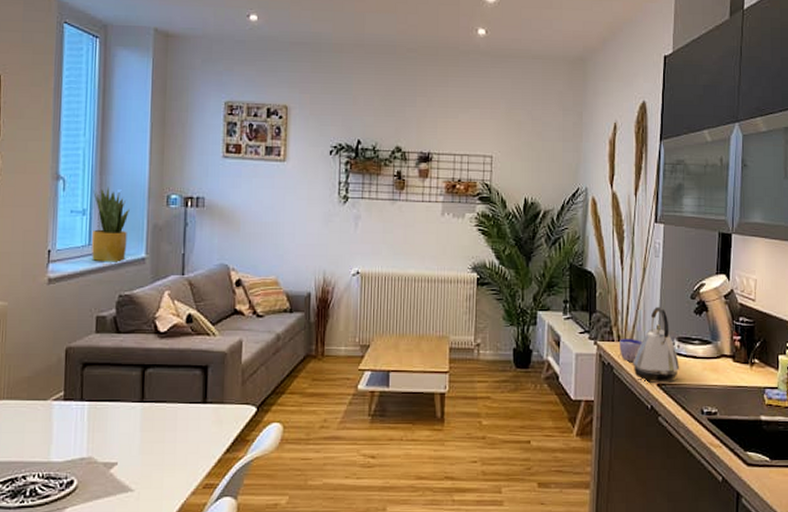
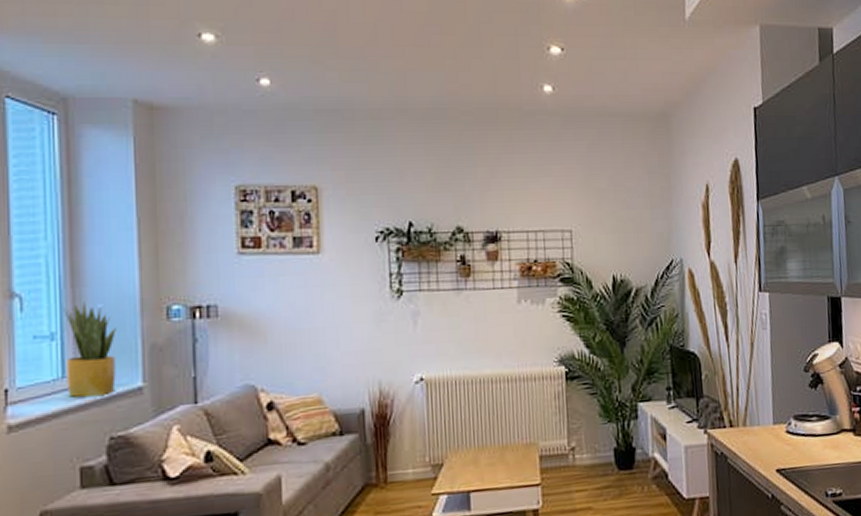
cup: present [619,339,643,363] -> none [731,422,757,449]
kettle: present [633,307,680,383] -> none [748,384,799,469]

